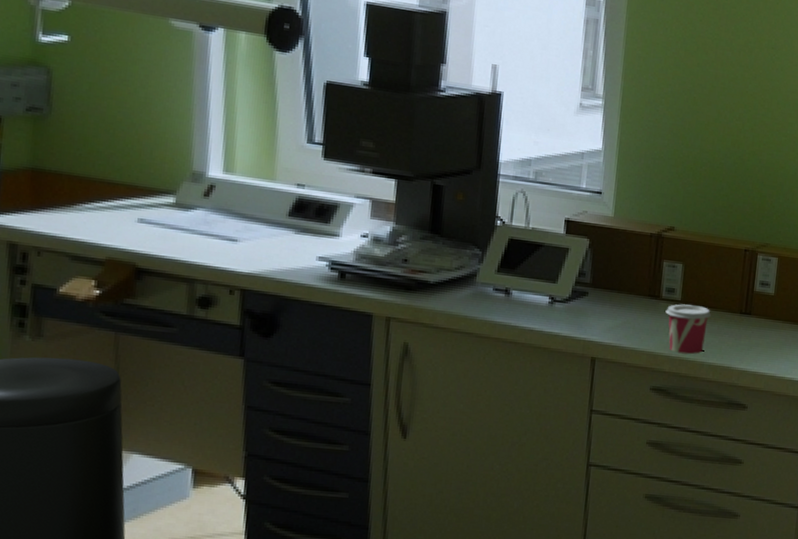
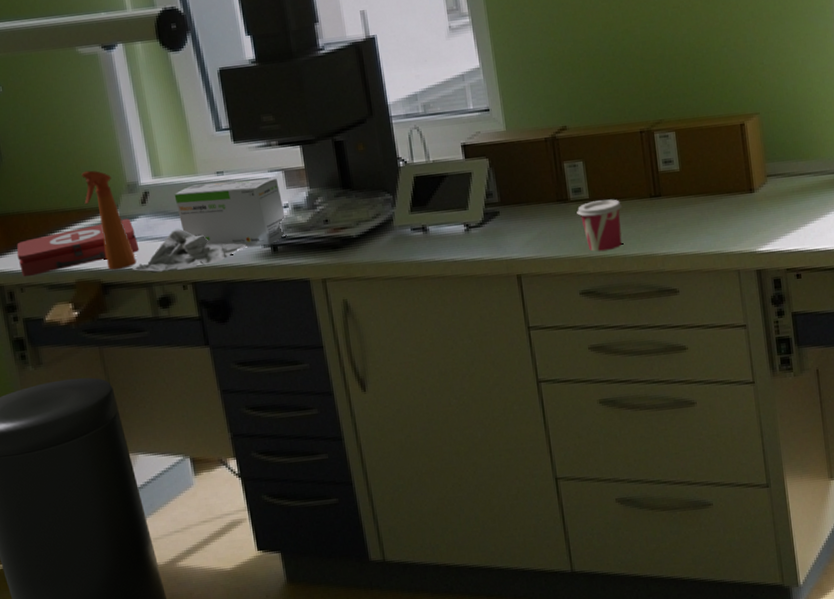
first aid kit: none [42,202,190,244] -> present [17,218,140,277]
spray bottle: none [137,147,183,259] -> present [81,170,137,271]
tissue: none [175,230,313,276] -> present [132,229,247,273]
medicine box: none [243,190,363,271] -> present [174,178,287,247]

